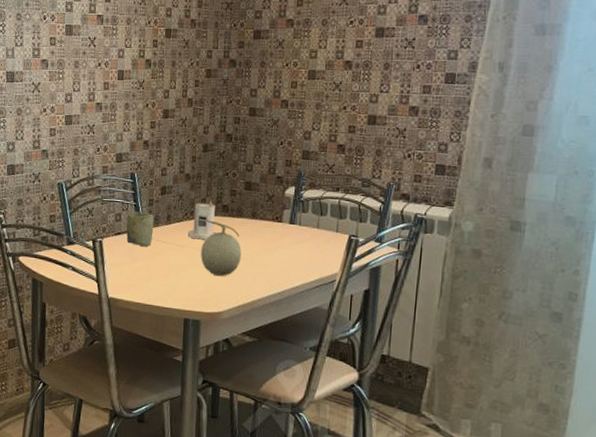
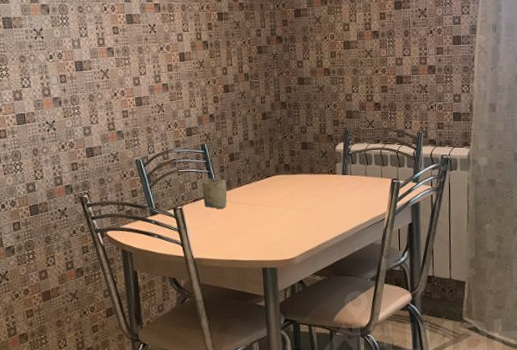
candle: present [188,201,216,240] -> none [257,162,281,197]
fruit: present [200,218,242,276] -> none [266,178,305,227]

